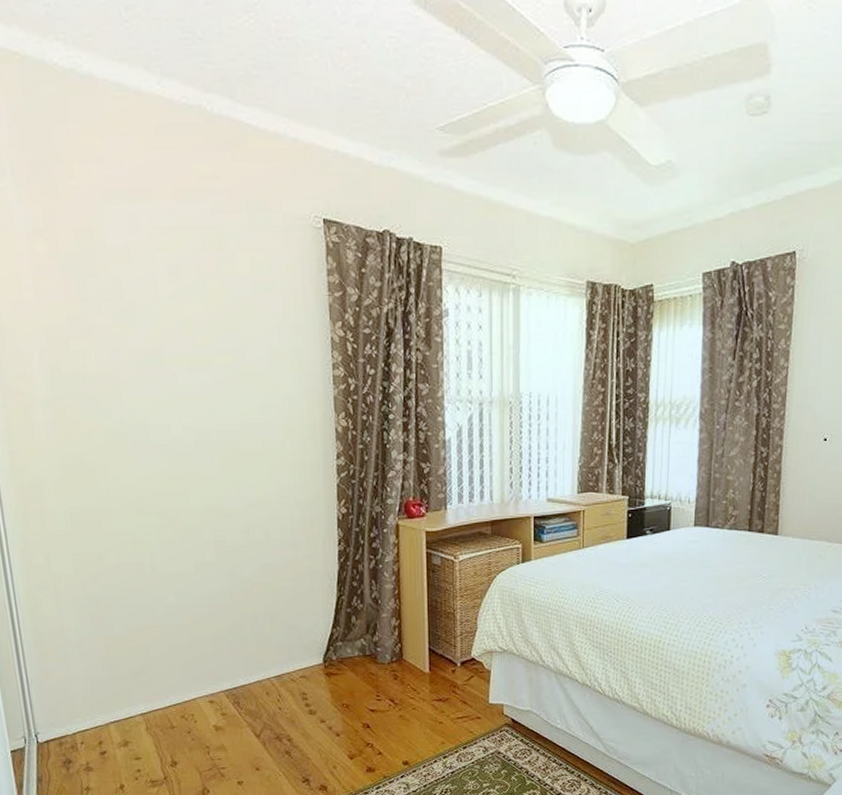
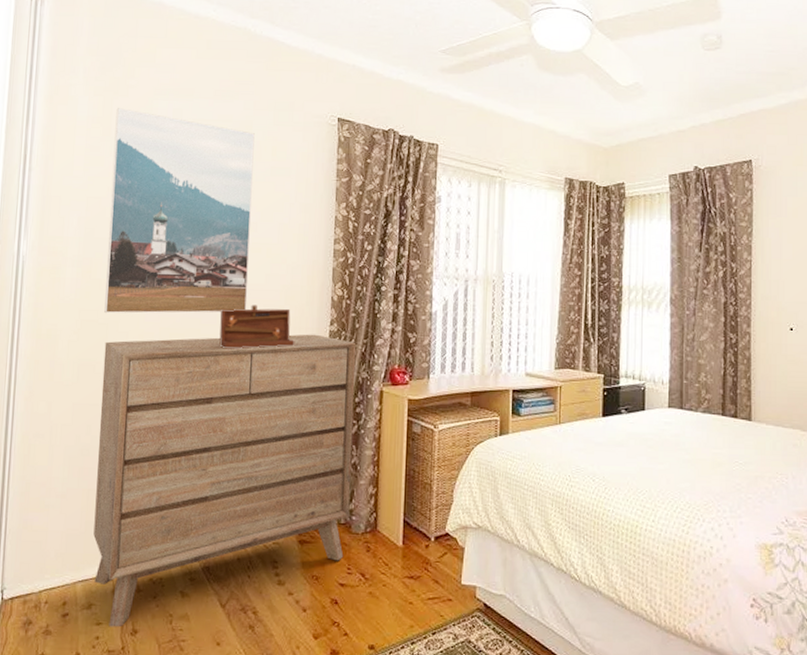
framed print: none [59,217,244,458] -> present [104,108,255,314]
dresser: none [95,469,374,761] -> present [93,334,356,628]
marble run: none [215,440,302,490] -> present [219,304,296,349]

